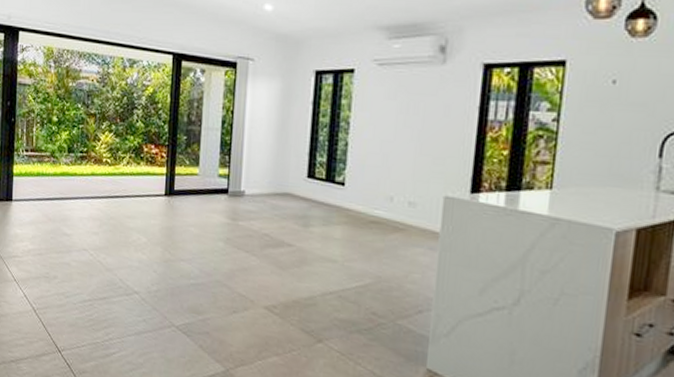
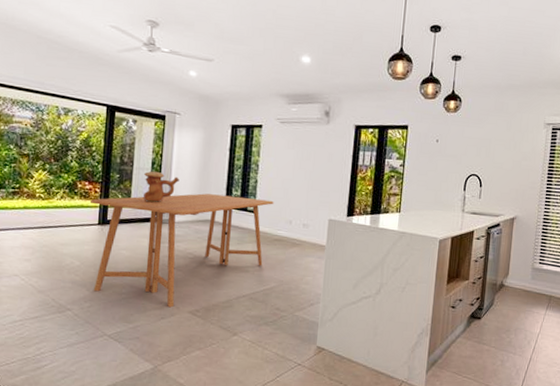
dining table: none [157,159,370,300] -> present [90,193,274,308]
vessel: none [212,131,253,171] -> present [143,171,180,203]

